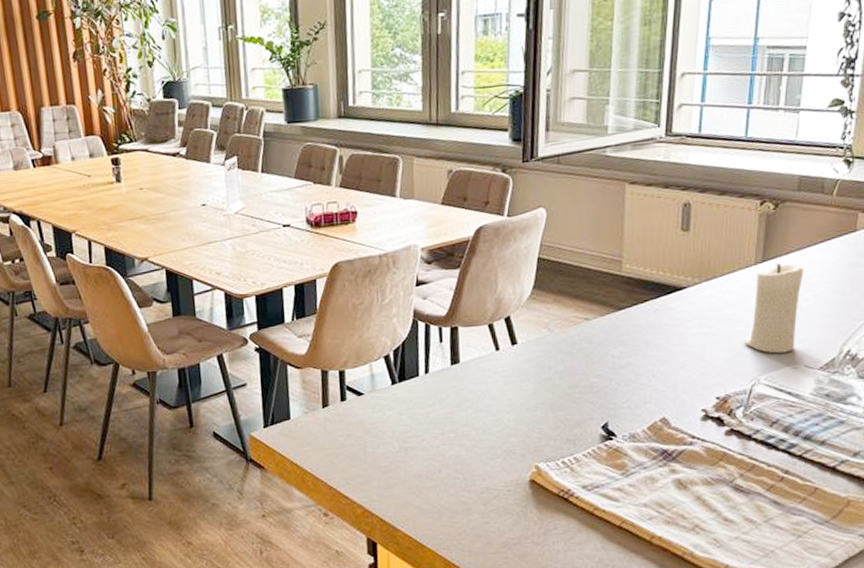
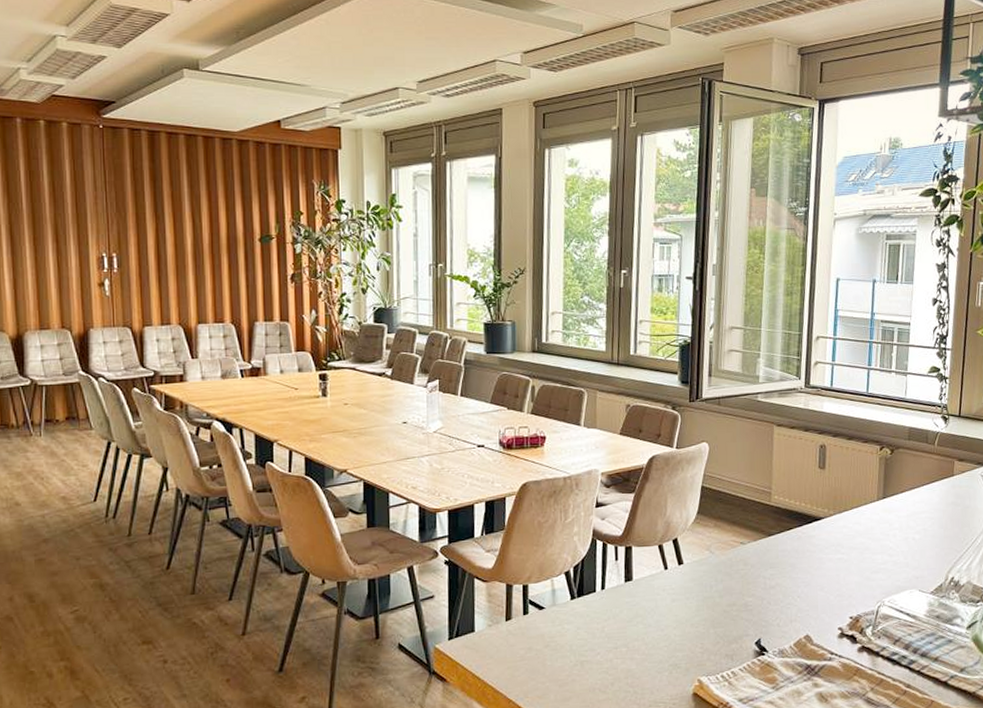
candle: present [744,263,804,354] -> none [871,500,916,579]

